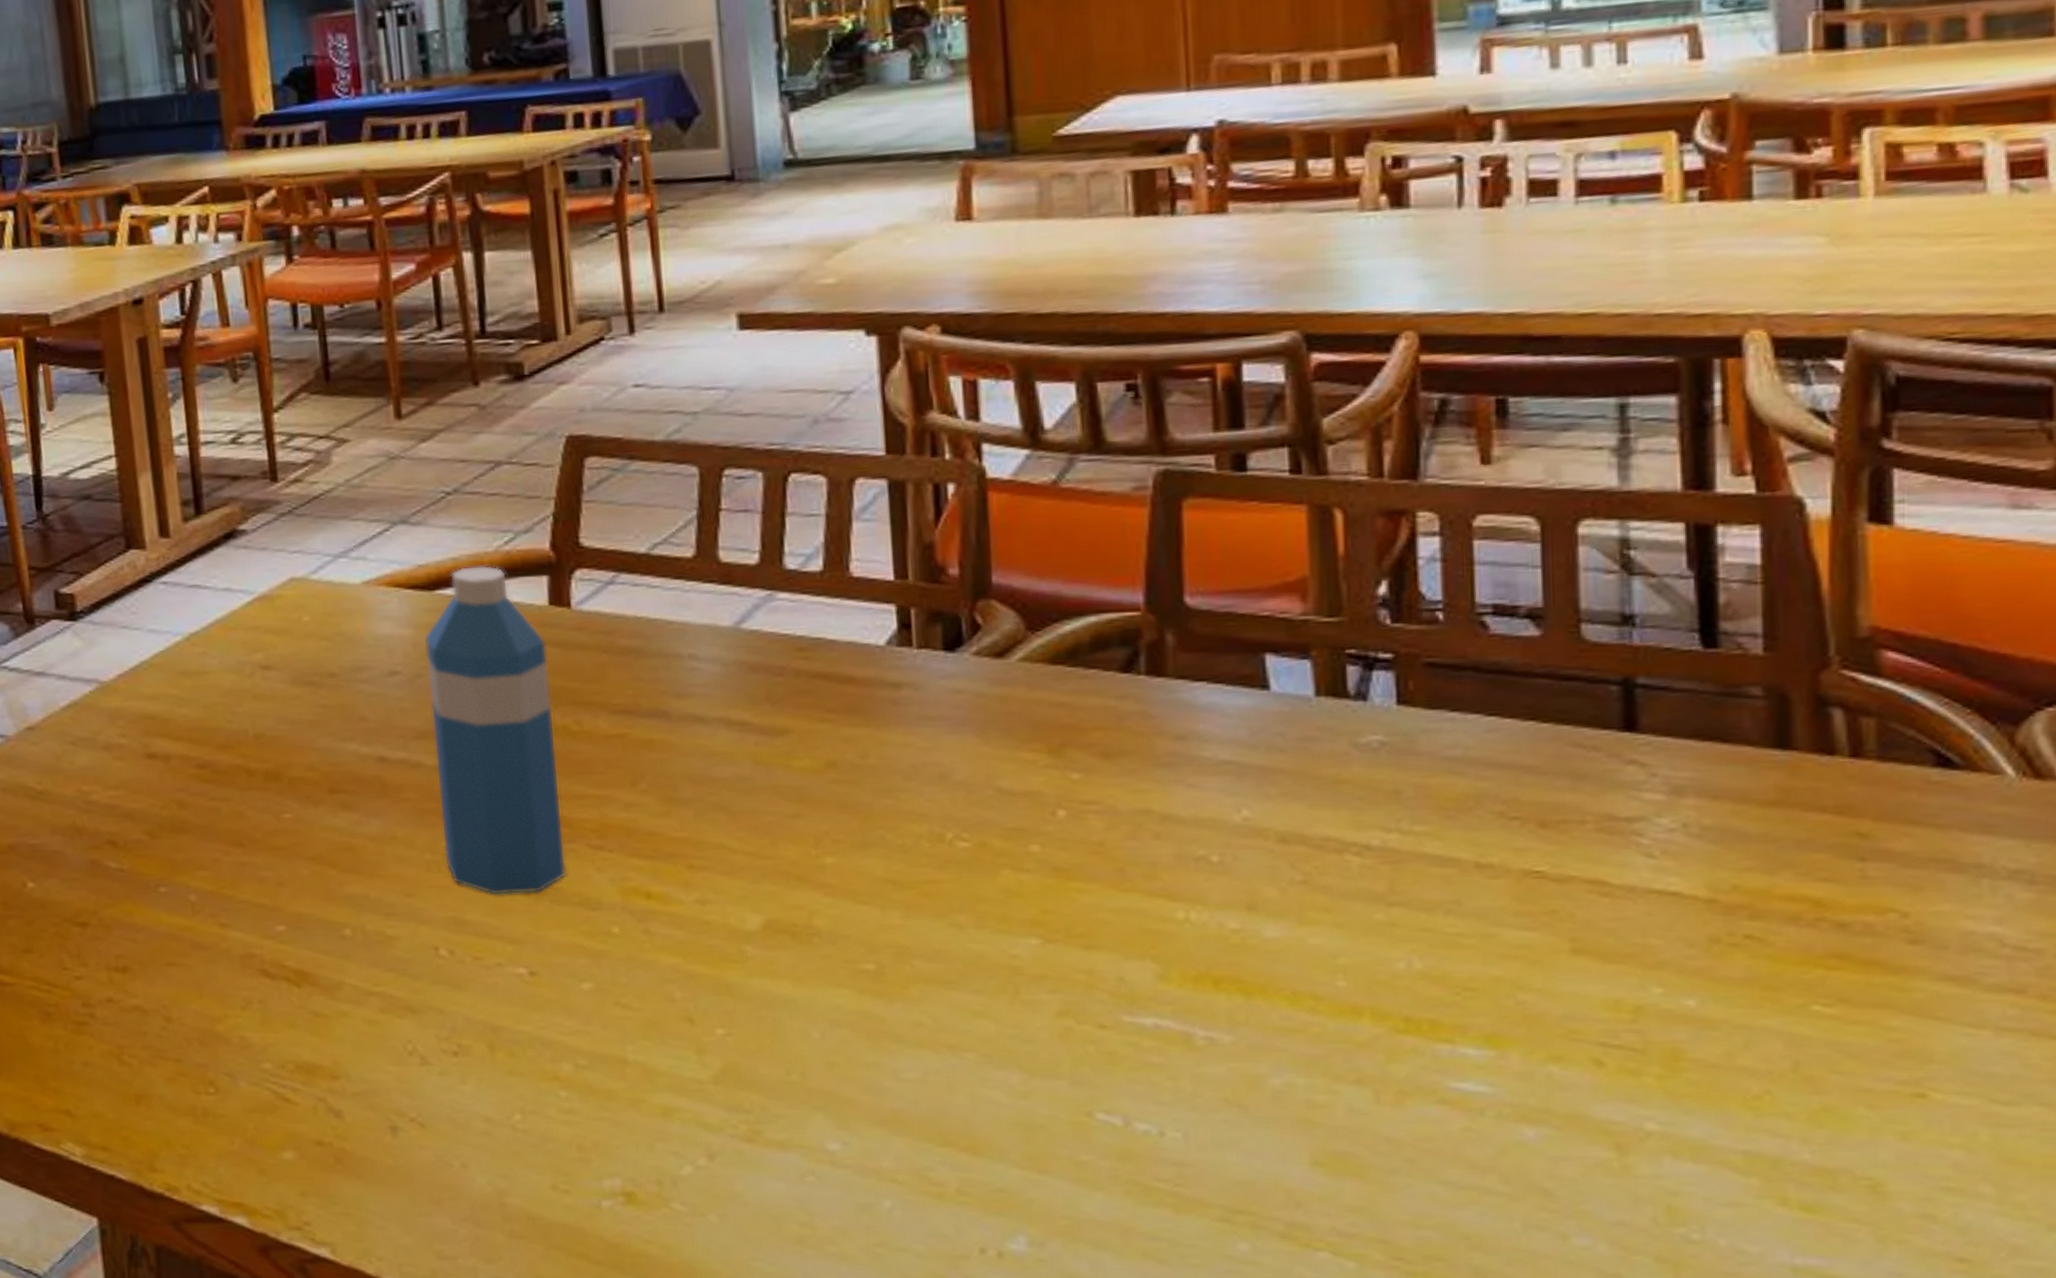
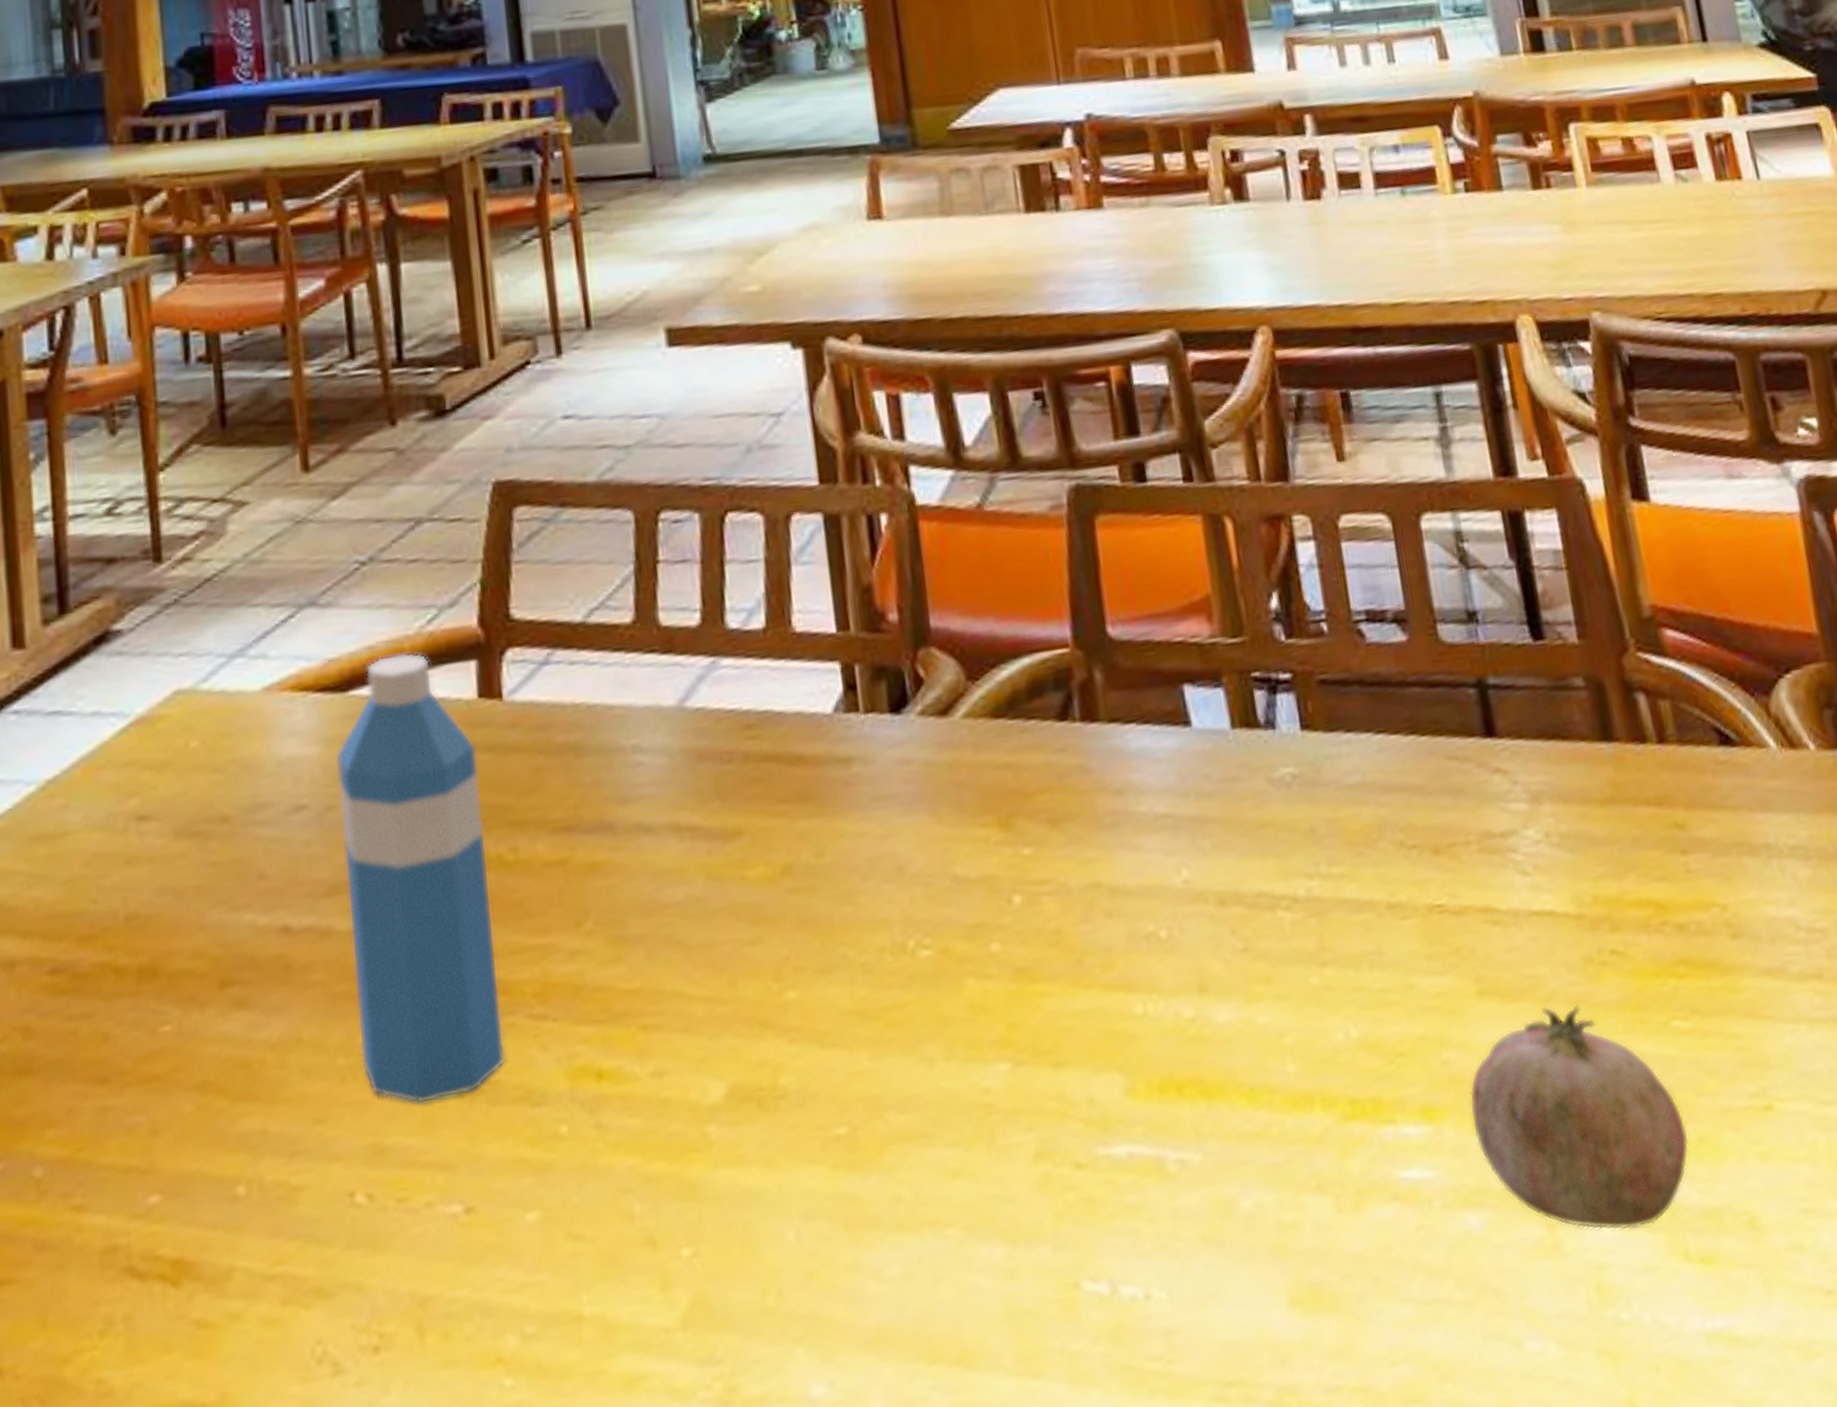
fruit: none [1542,972,1809,1171] -> present [1469,1005,1690,1231]

